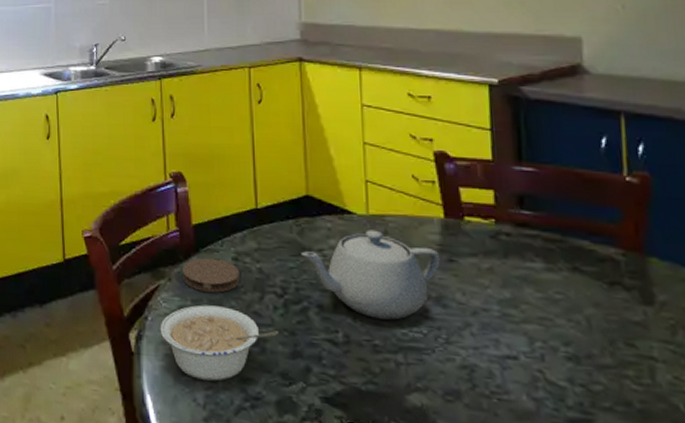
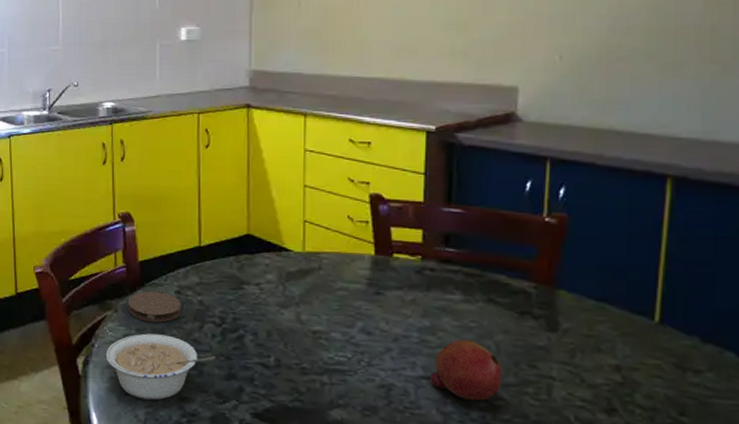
teapot: present [301,229,440,320] -> none [240,265,368,346]
fruit: none [515,313,598,386] -> present [429,339,503,402]

